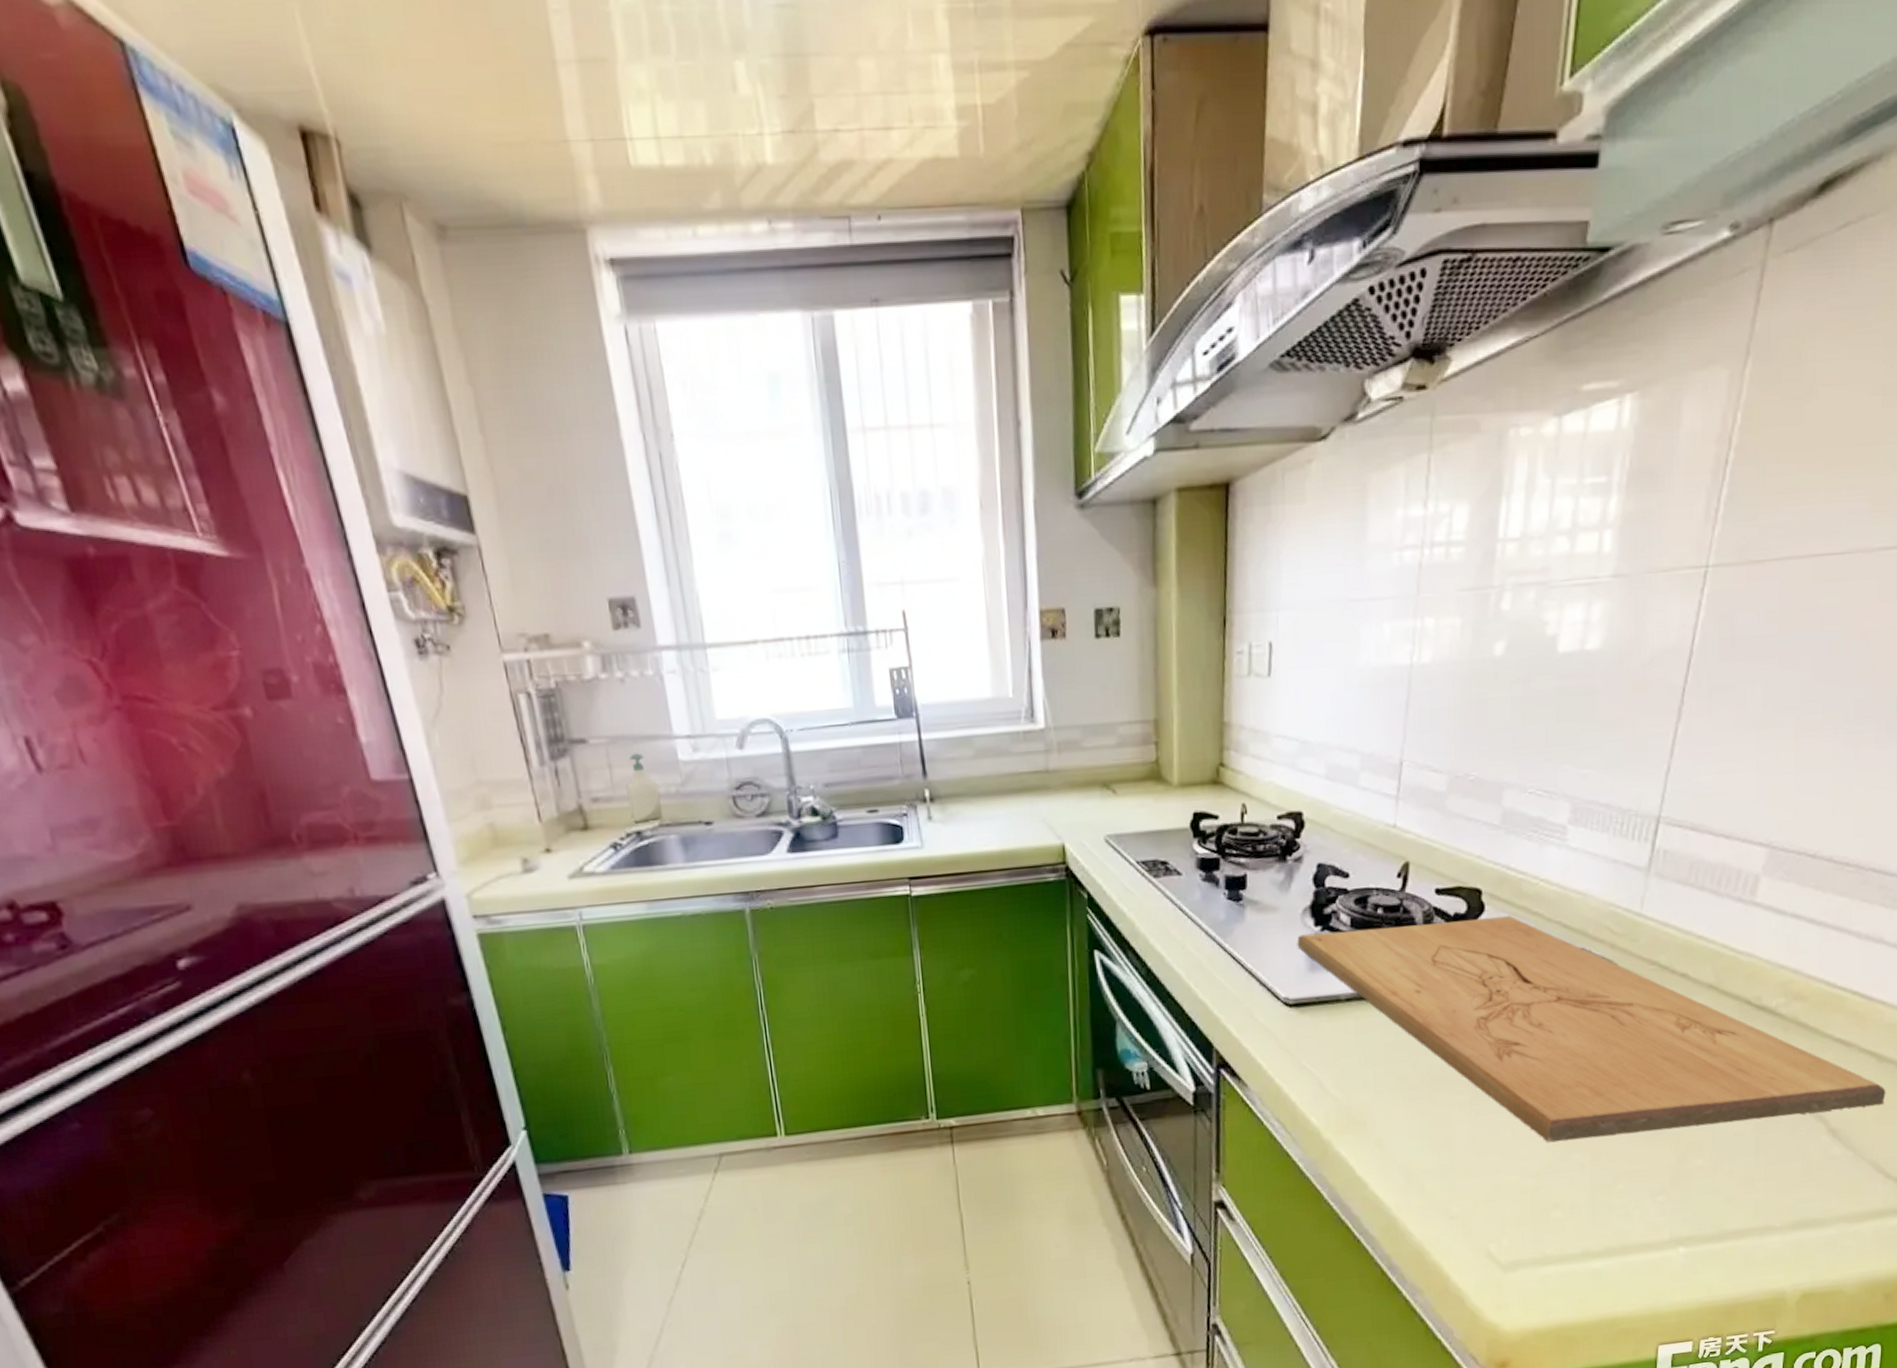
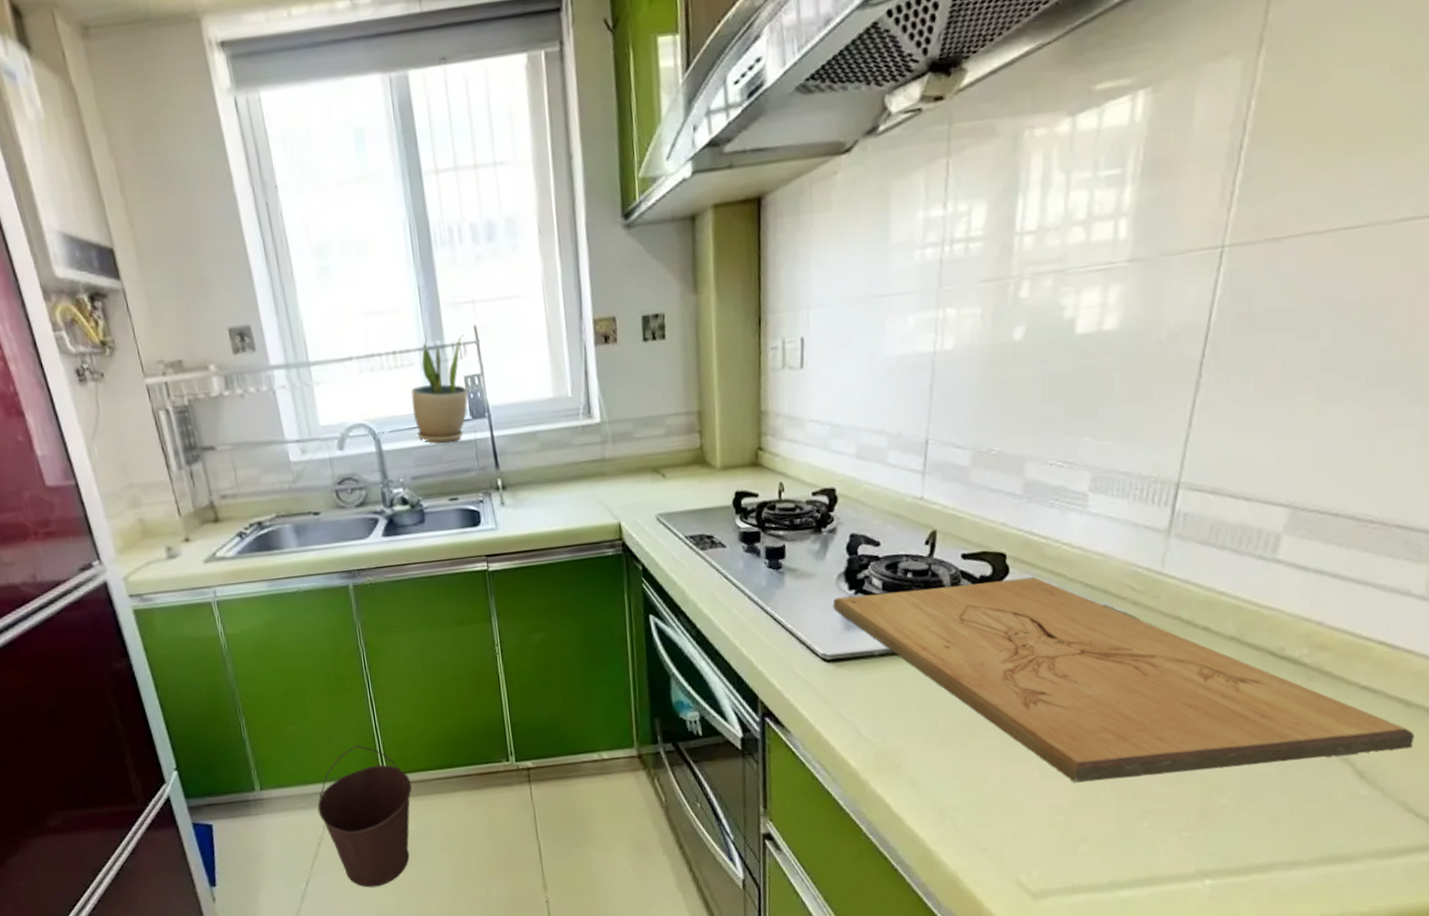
soap bottle: present [626,753,664,823] -> none [248,456,279,515]
bucket: none [698,1099,814,1269] -> present [317,744,413,887]
potted plant: none [826,619,893,745] -> present [411,334,468,443]

